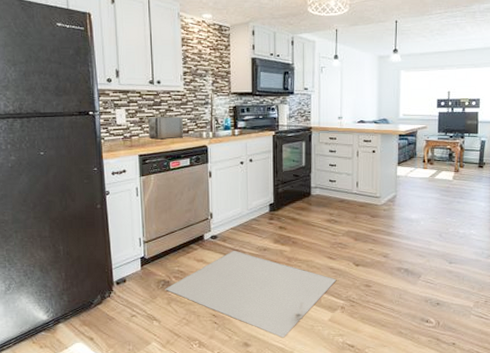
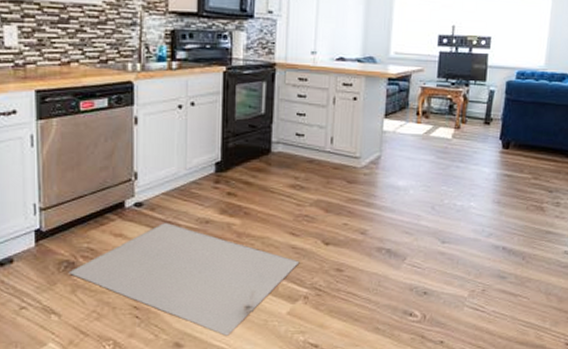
toaster: present [148,116,184,140] -> none [51,38,101,71]

